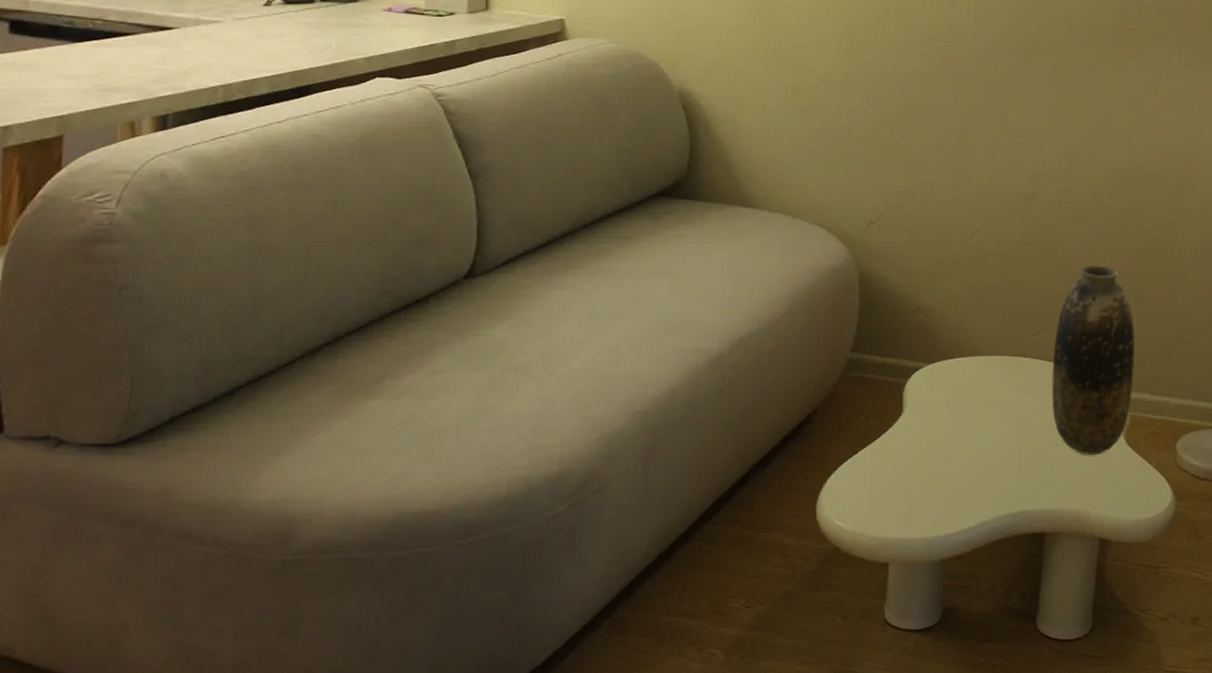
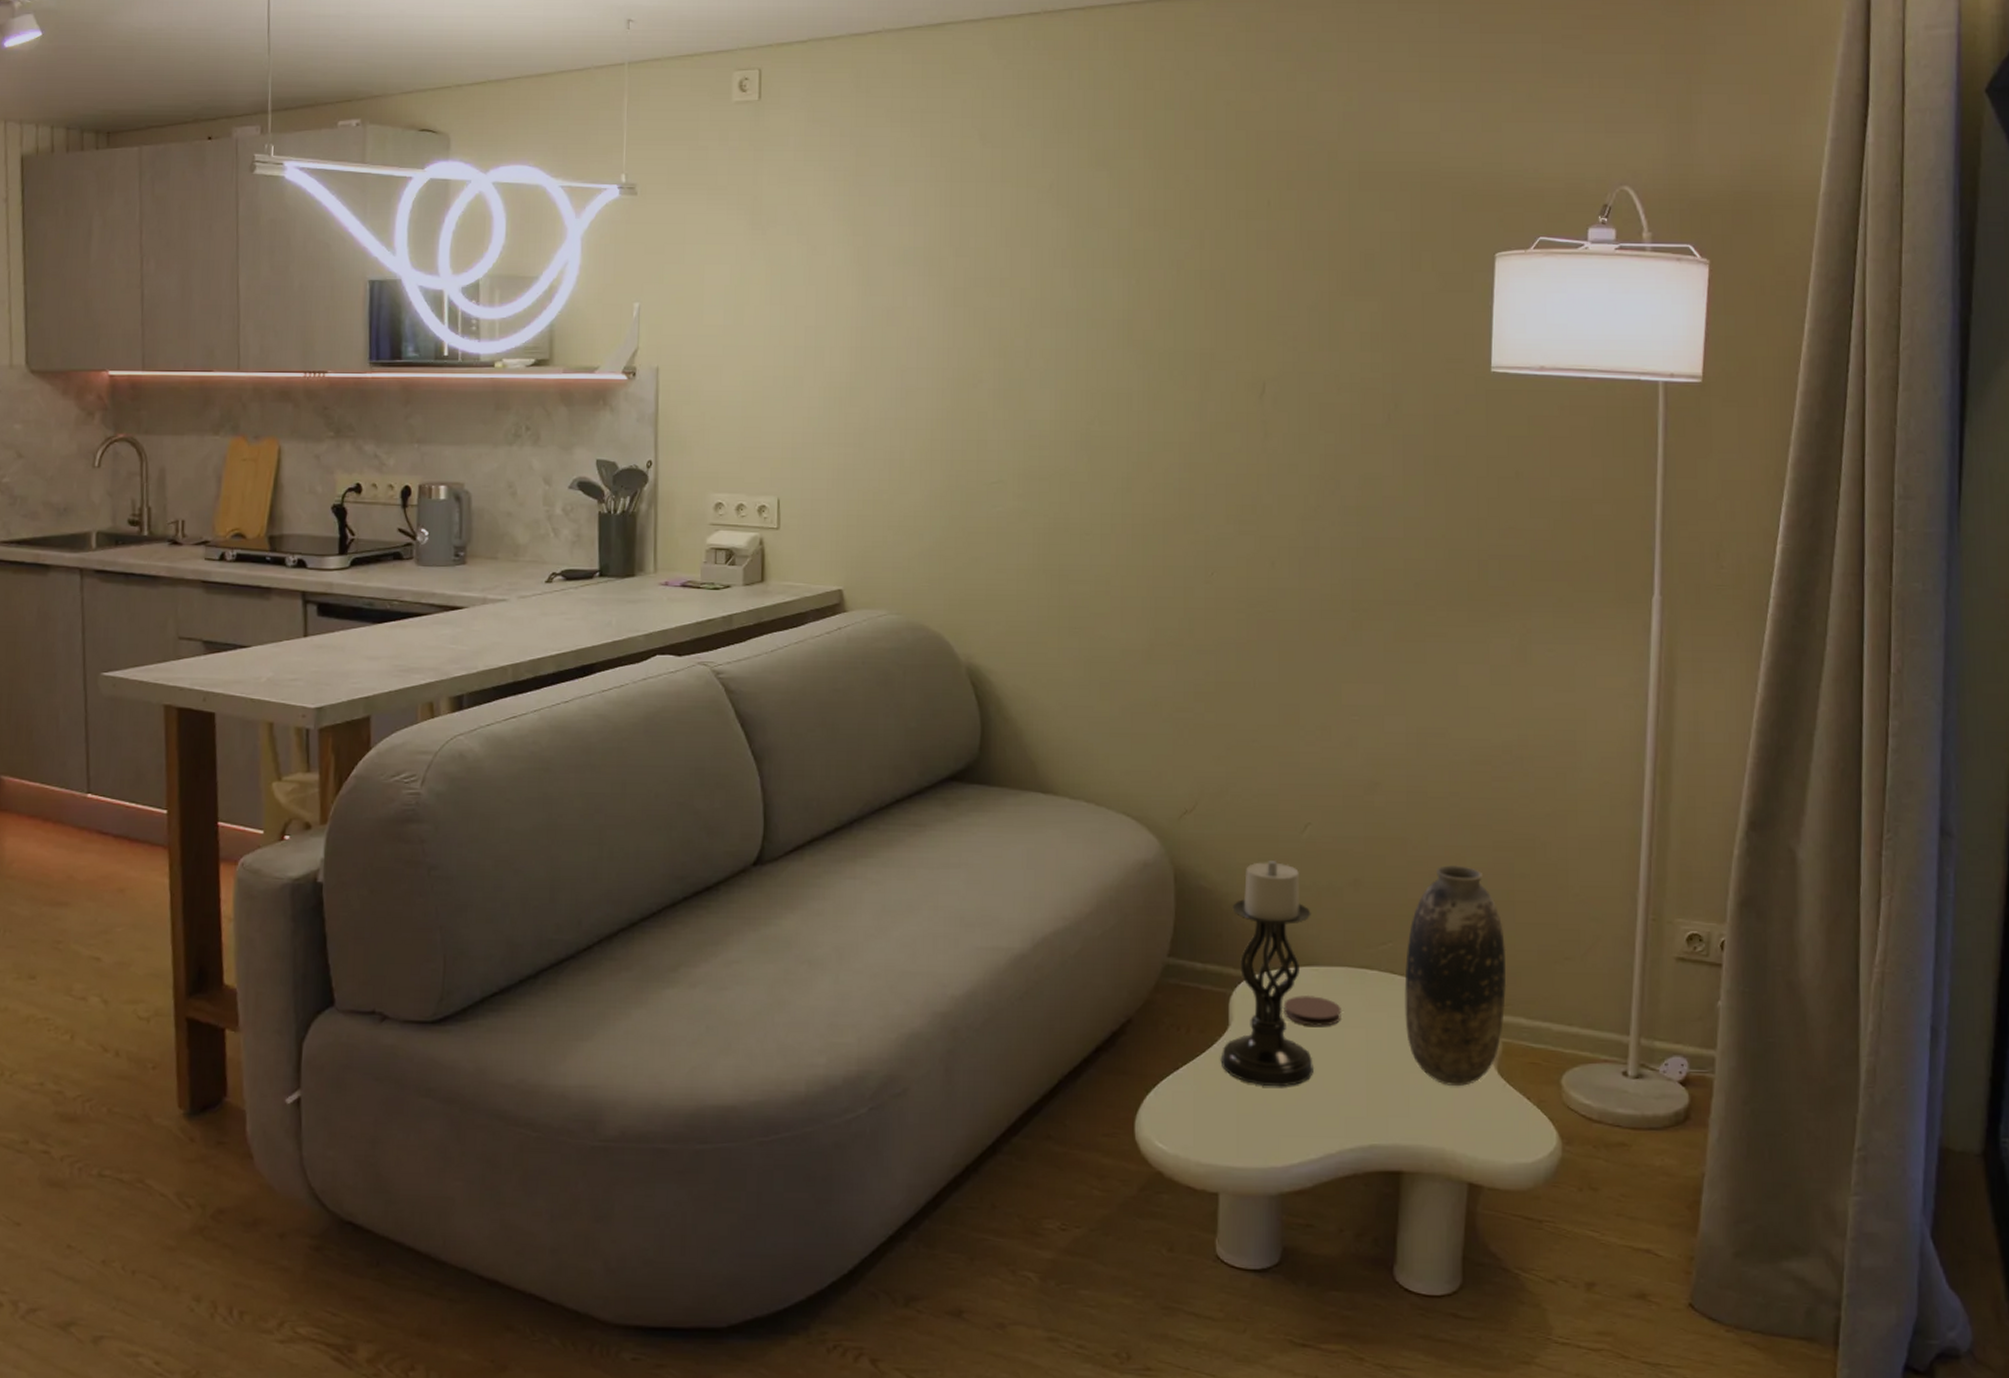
candle holder: none [894,264,976,465] -> present [1220,861,1313,1087]
coaster: none [950,381,999,409] -> present [1283,994,1341,1026]

